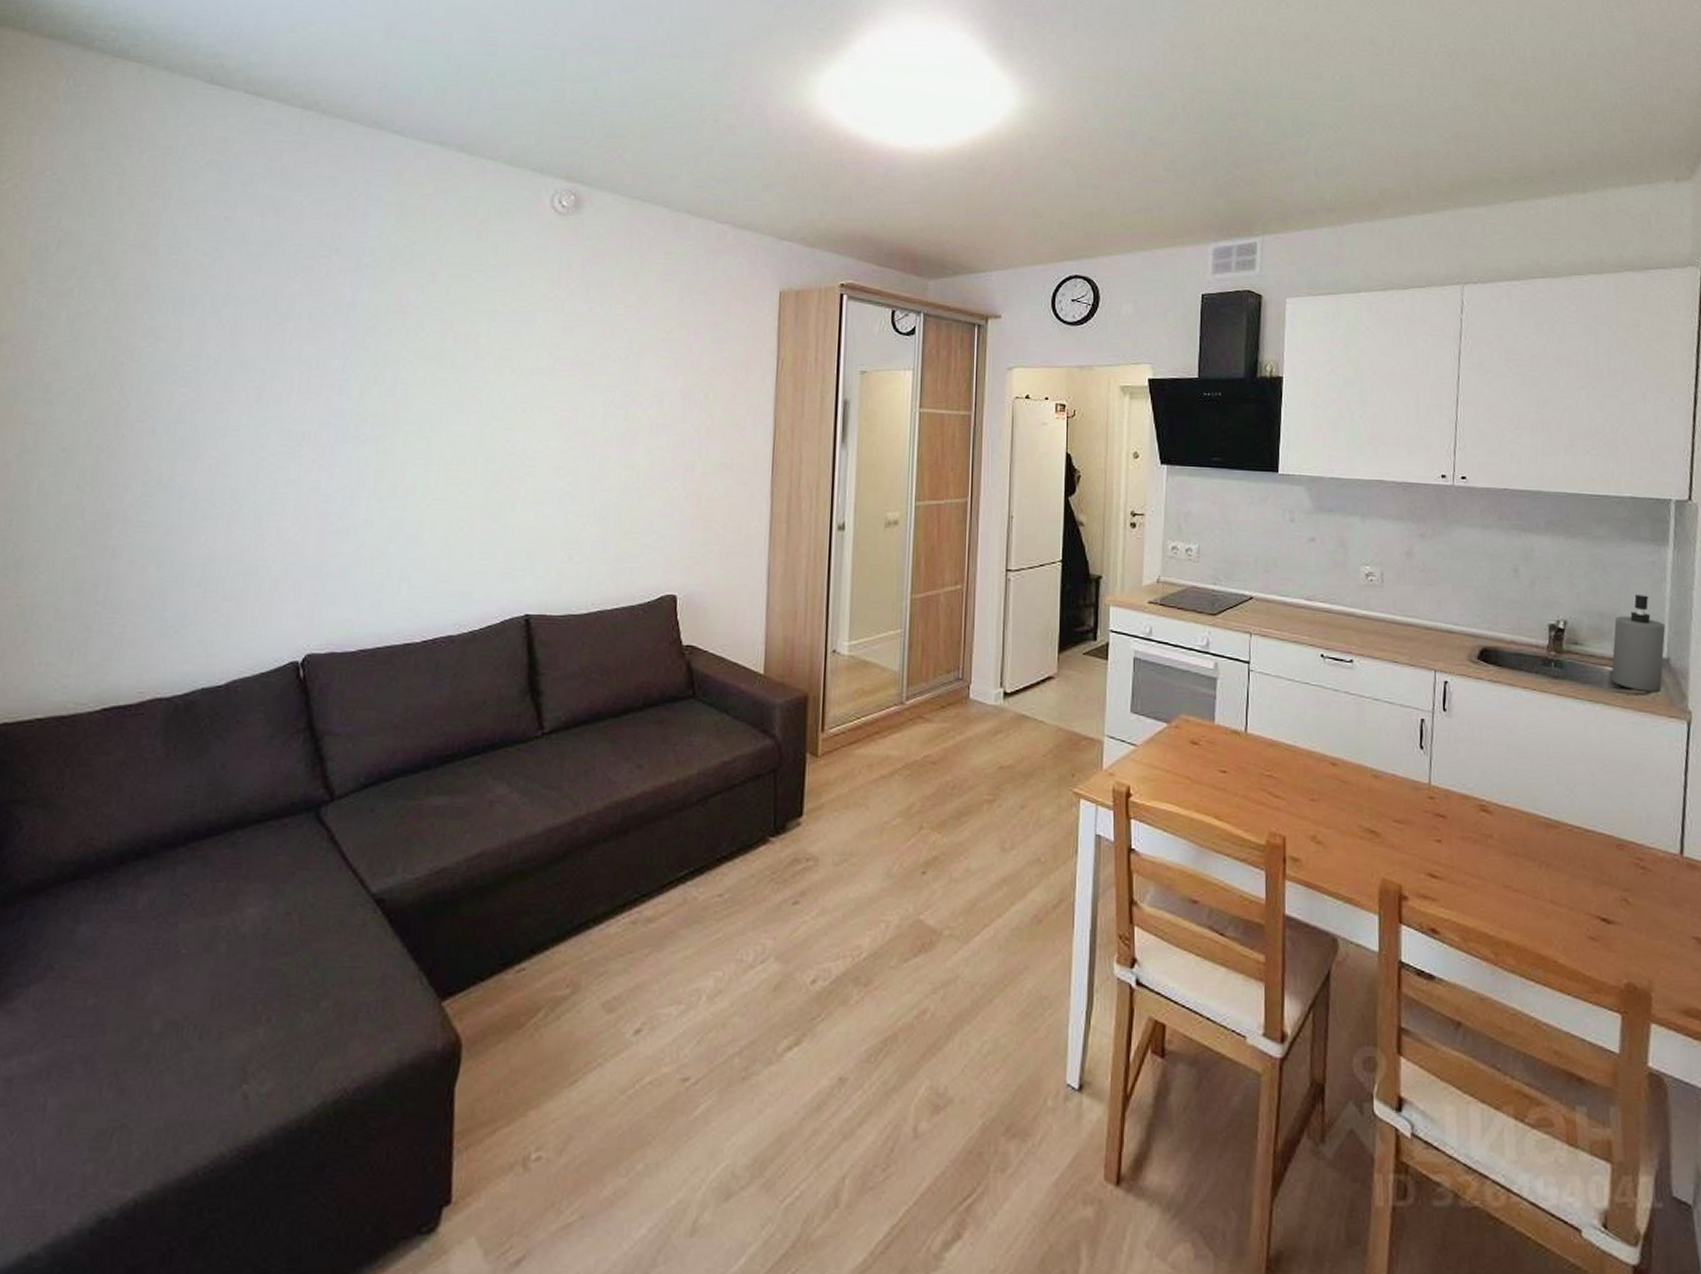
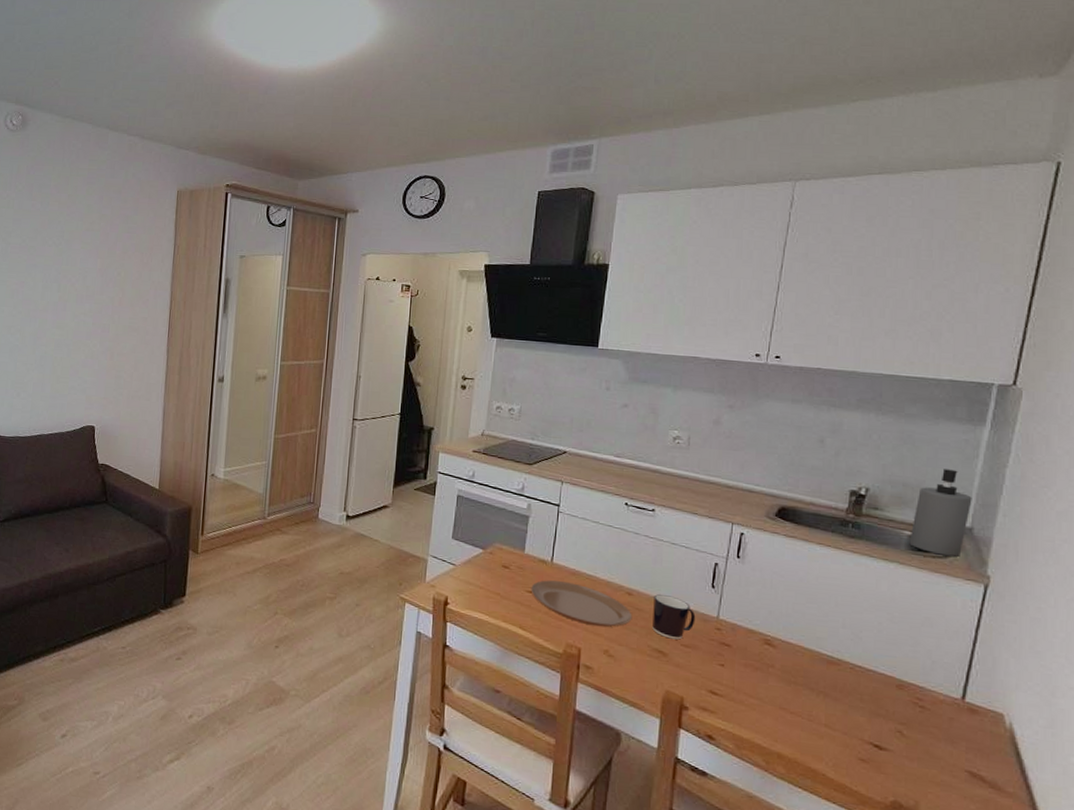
plate: none [1224,755,1339,808] -> present [531,580,633,627]
mug: none [1360,762,1407,815] -> present [652,594,696,640]

